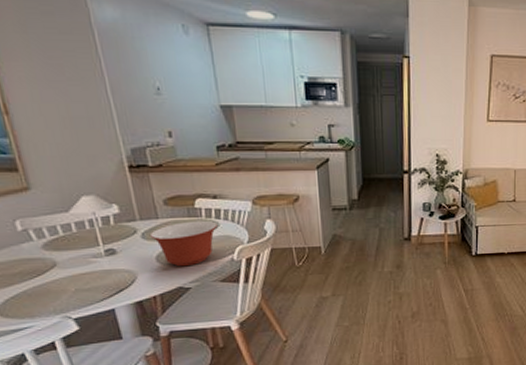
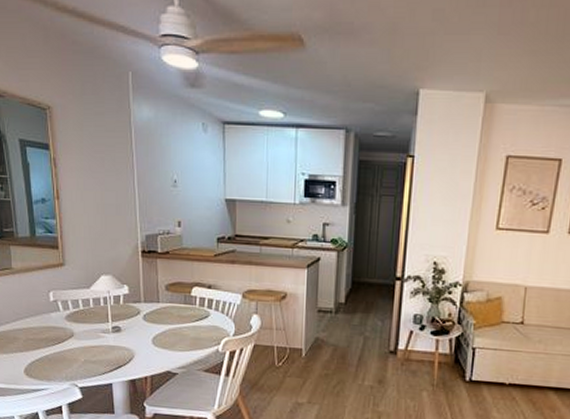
mixing bowl: present [149,220,218,267] -> none [150,308,208,352]

